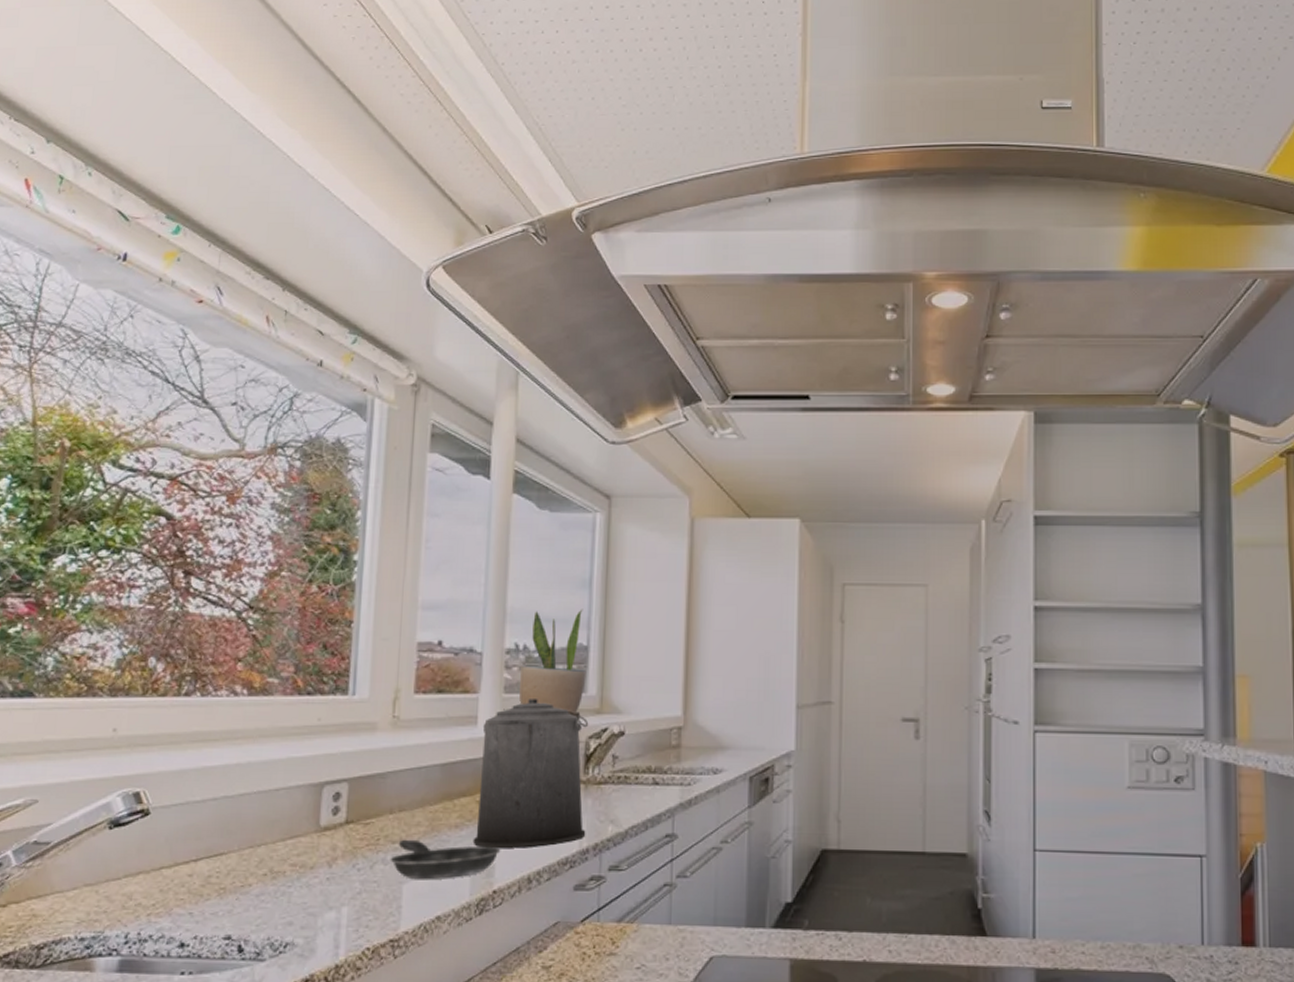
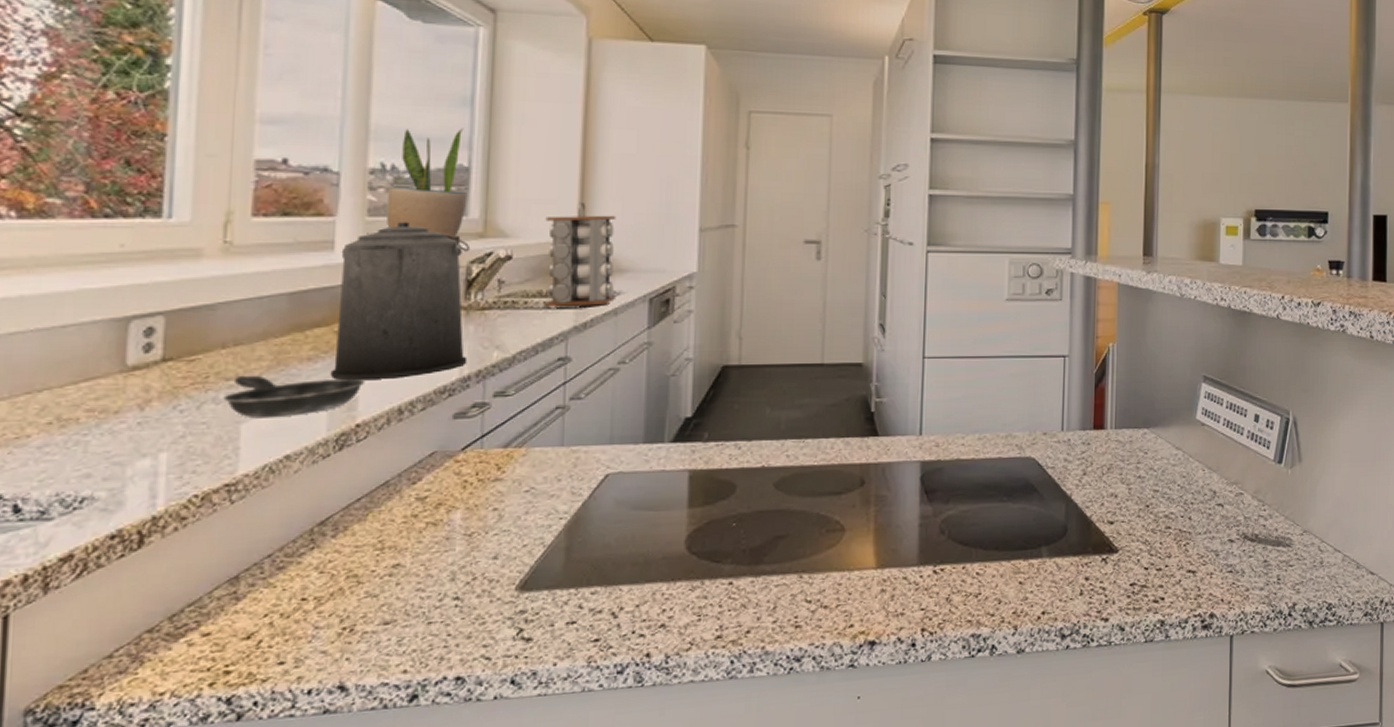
spice rack: none [654,678,719,784] -> present [545,201,617,308]

